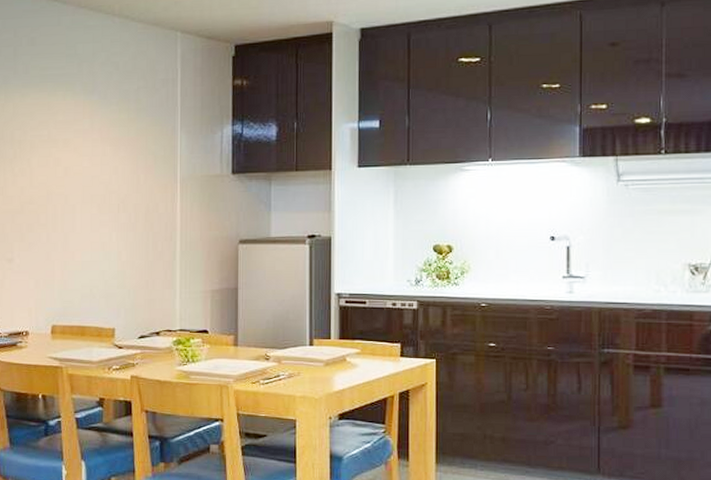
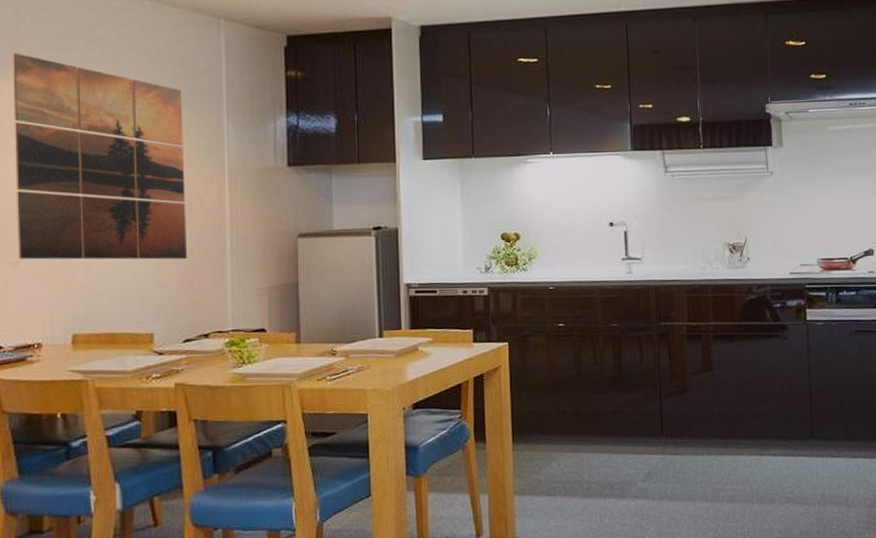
wall art: none [11,71,144,261] -> present [12,53,188,260]

